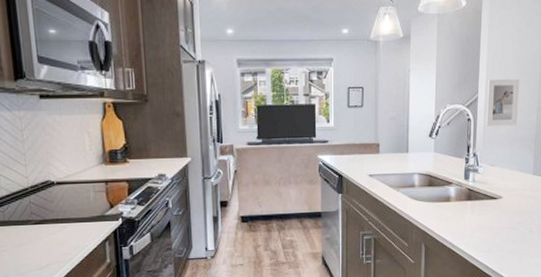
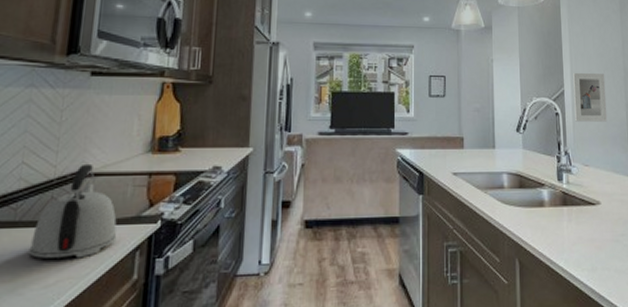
kettle: none [21,174,88,248] -> present [28,163,117,259]

